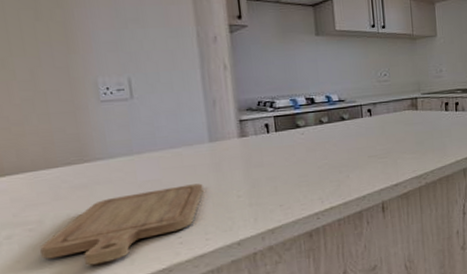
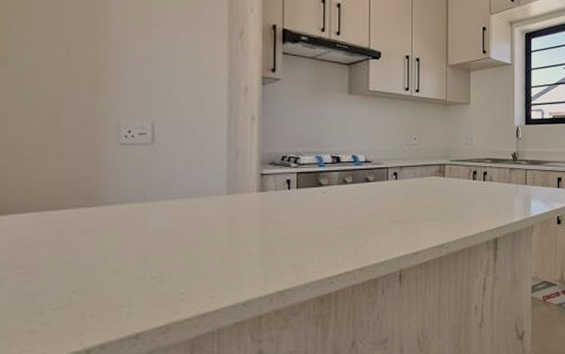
chopping board: present [40,183,204,266] -> none [32,237,214,317]

